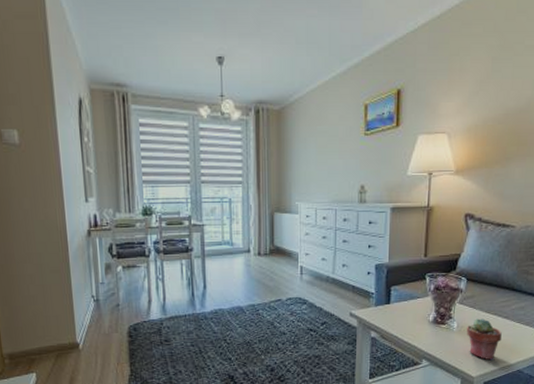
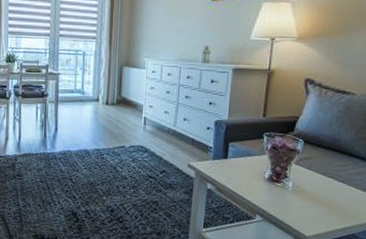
potted succulent: present [466,318,502,361] -> none [301,180,337,222]

